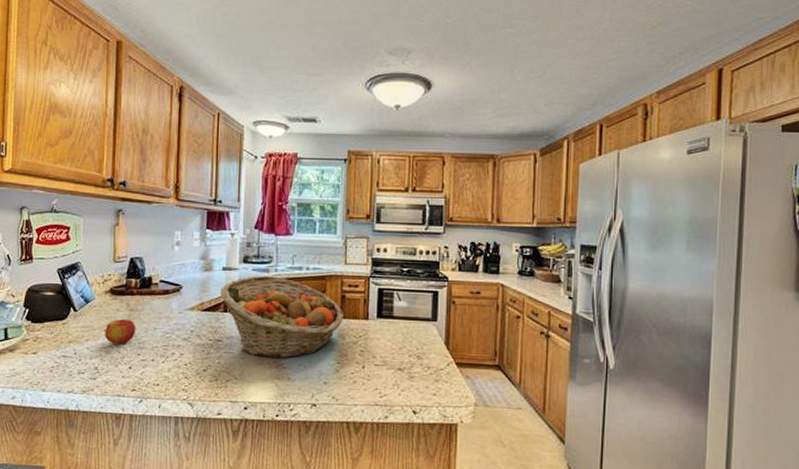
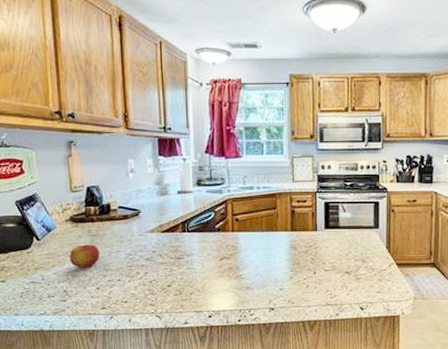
fruit basket: present [220,276,343,359] -> none [177,197,294,271]

